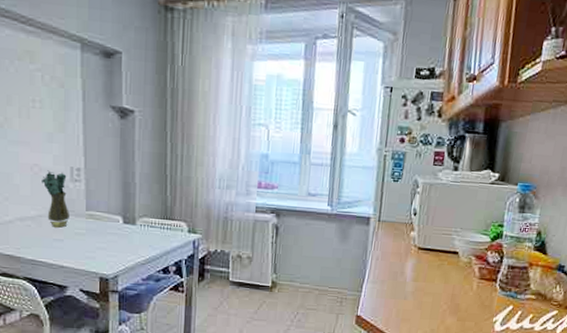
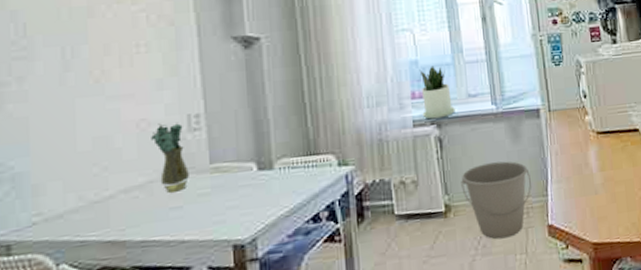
planter: none [265,161,295,209] -> present [419,65,455,120]
bucket: none [288,255,350,318] -> present [461,161,531,239]

